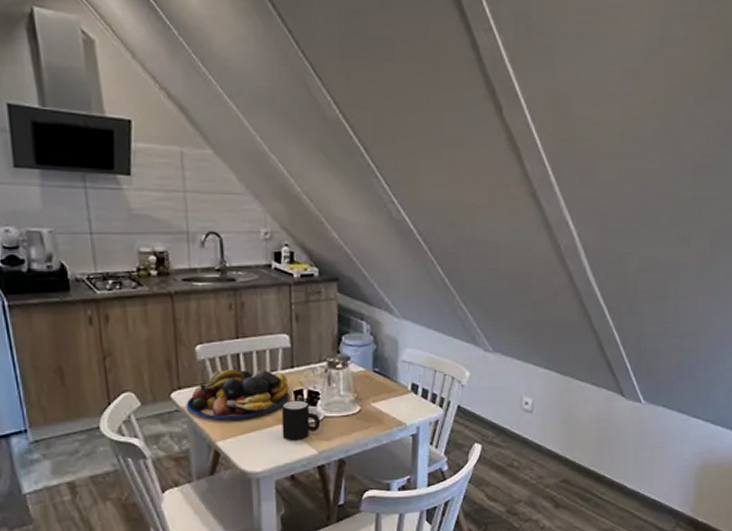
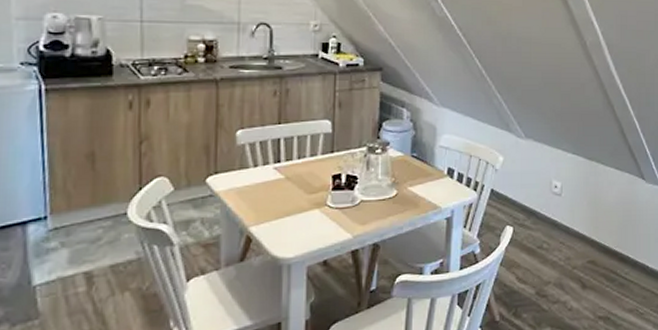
fruit bowl: present [186,369,289,420] -> none [221,153,328,205]
mug: present [281,400,321,440] -> none [317,184,357,225]

